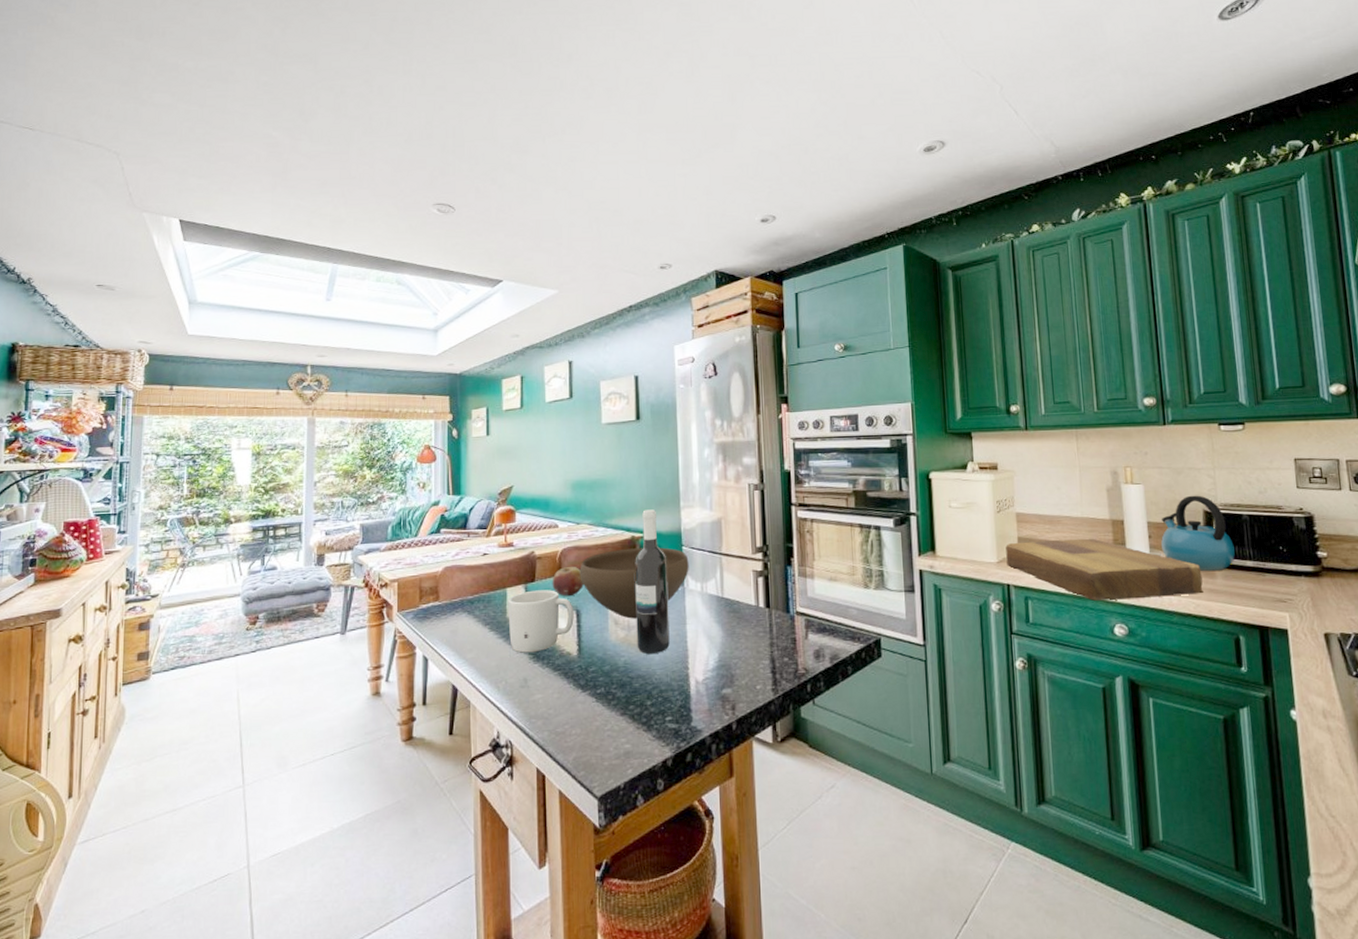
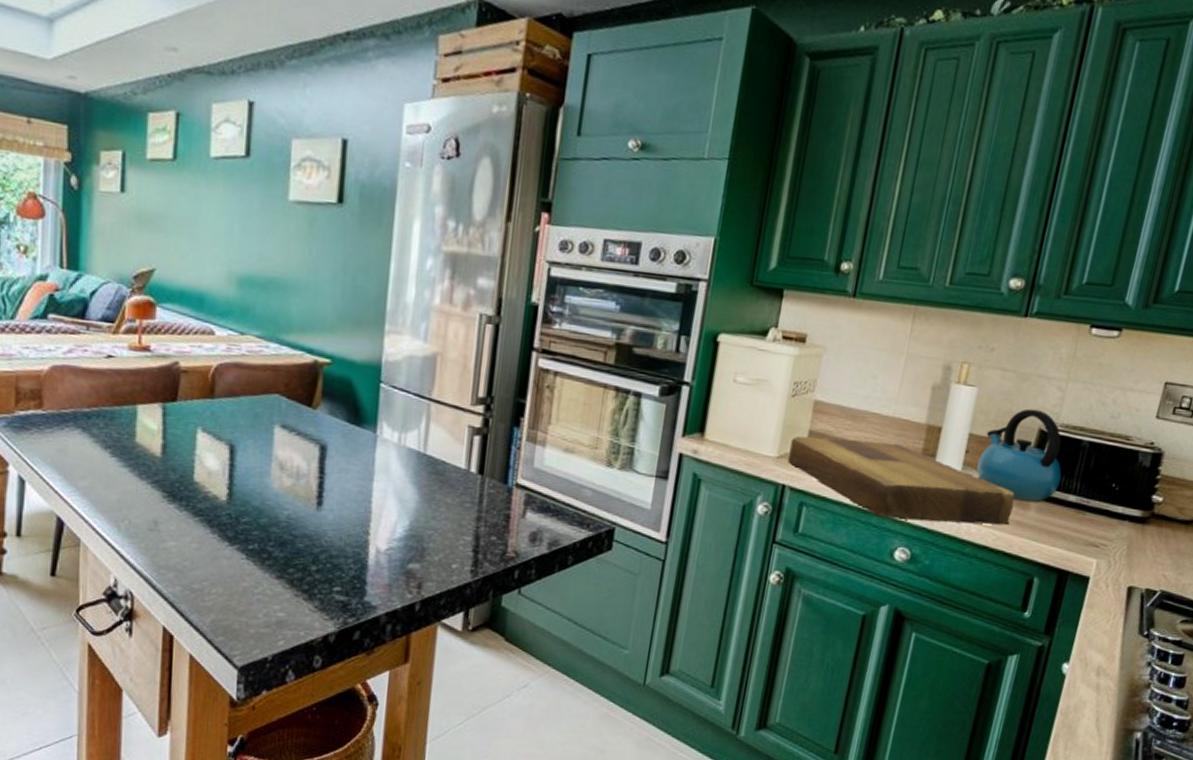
mug: present [508,590,574,653] -> none [137,412,227,491]
fruit: present [552,566,583,597] -> none [200,388,243,427]
bowl: present [579,547,689,619] -> none [238,375,387,466]
wine bottle: present [635,509,670,654] -> none [306,328,359,511]

